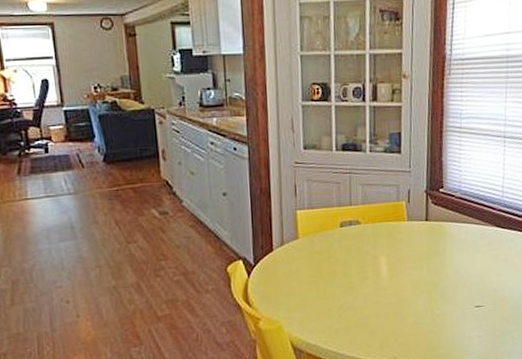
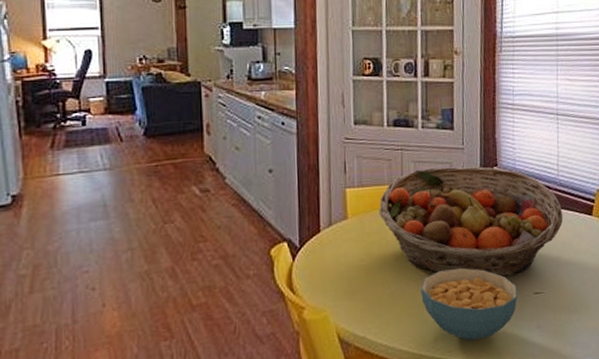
fruit basket: none [328,189,506,292] -> present [379,166,564,277]
cereal bowl: none [368,283,459,349] -> present [420,267,518,341]

